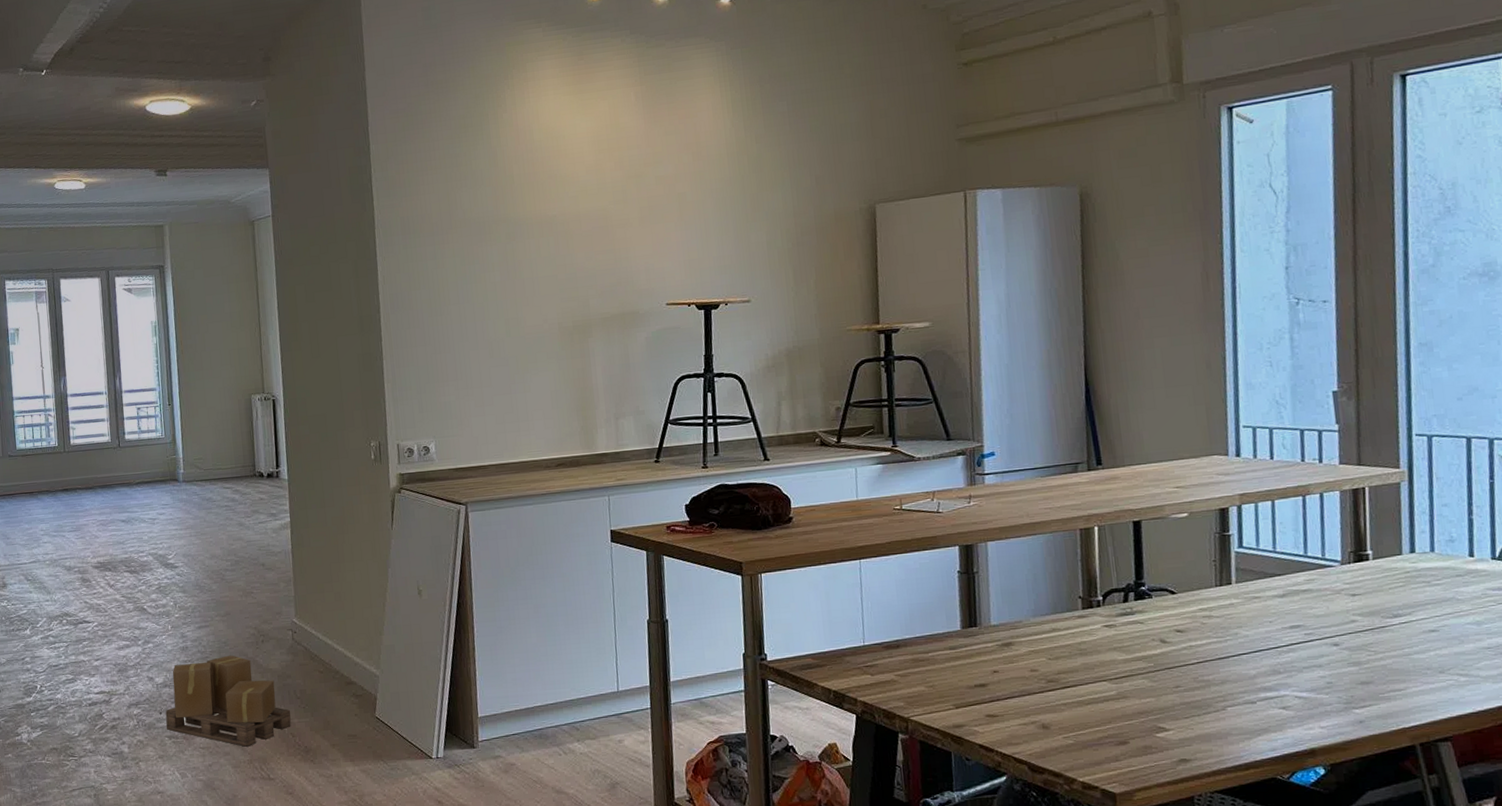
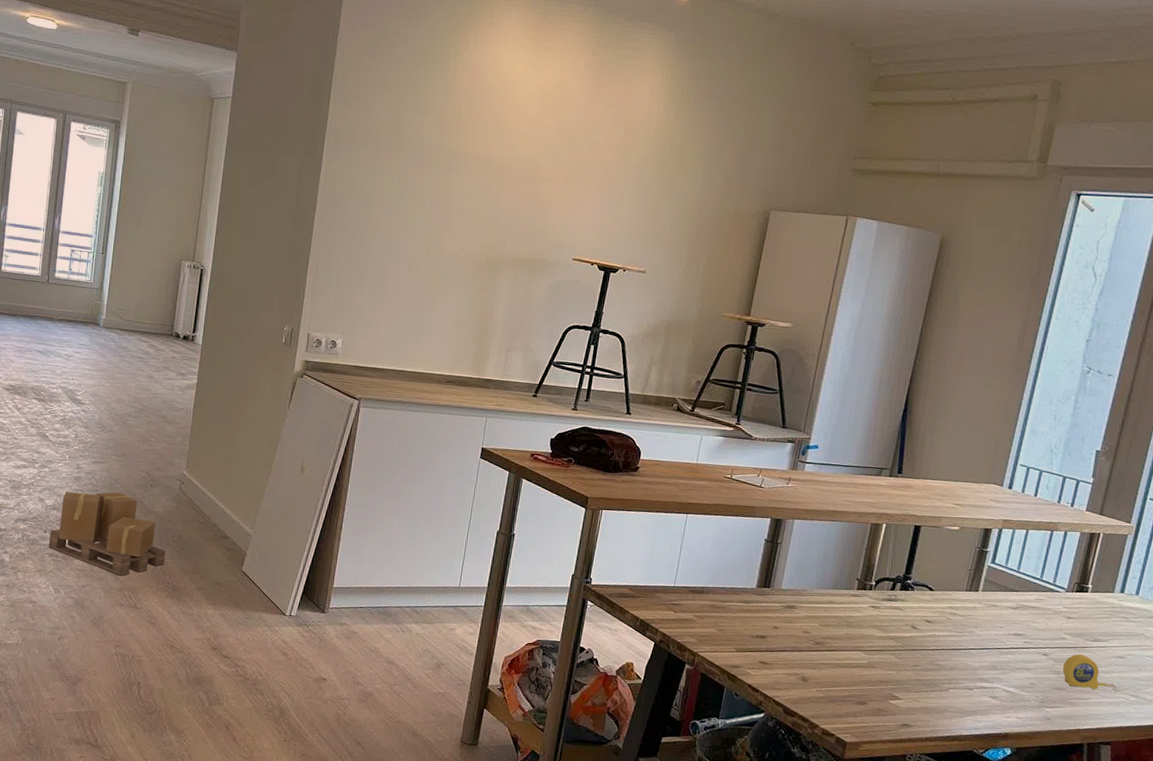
tape measure: none [1361,636,1441,678] -> present [1062,654,1118,694]

